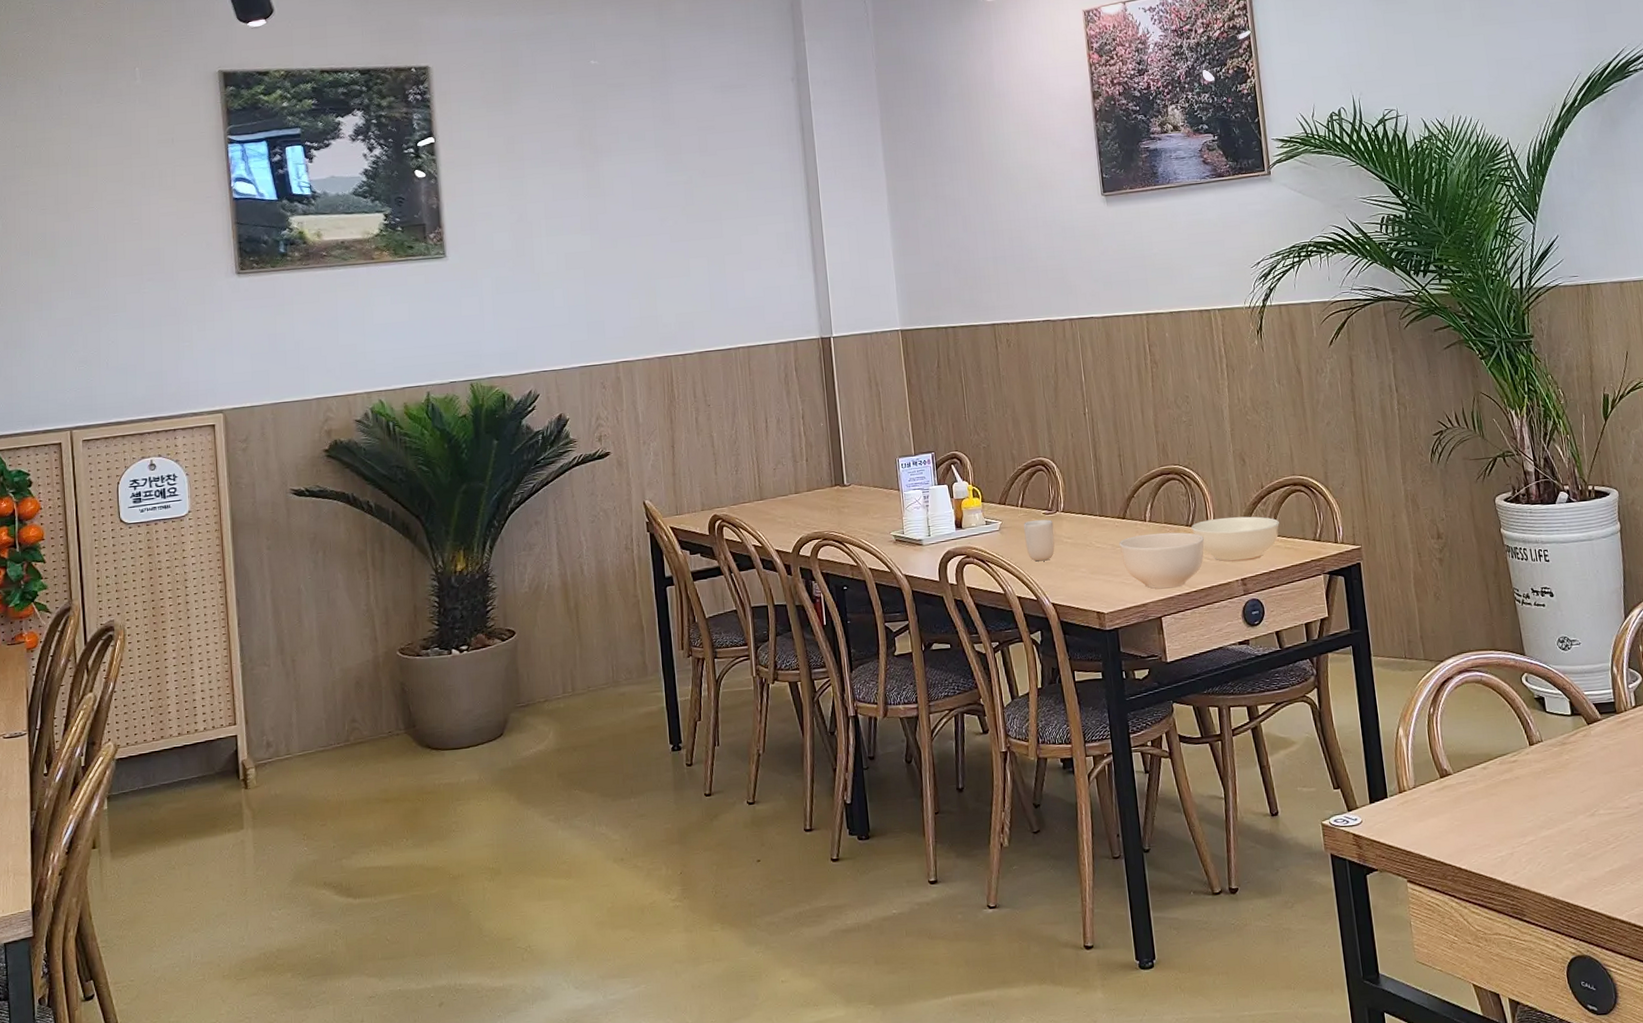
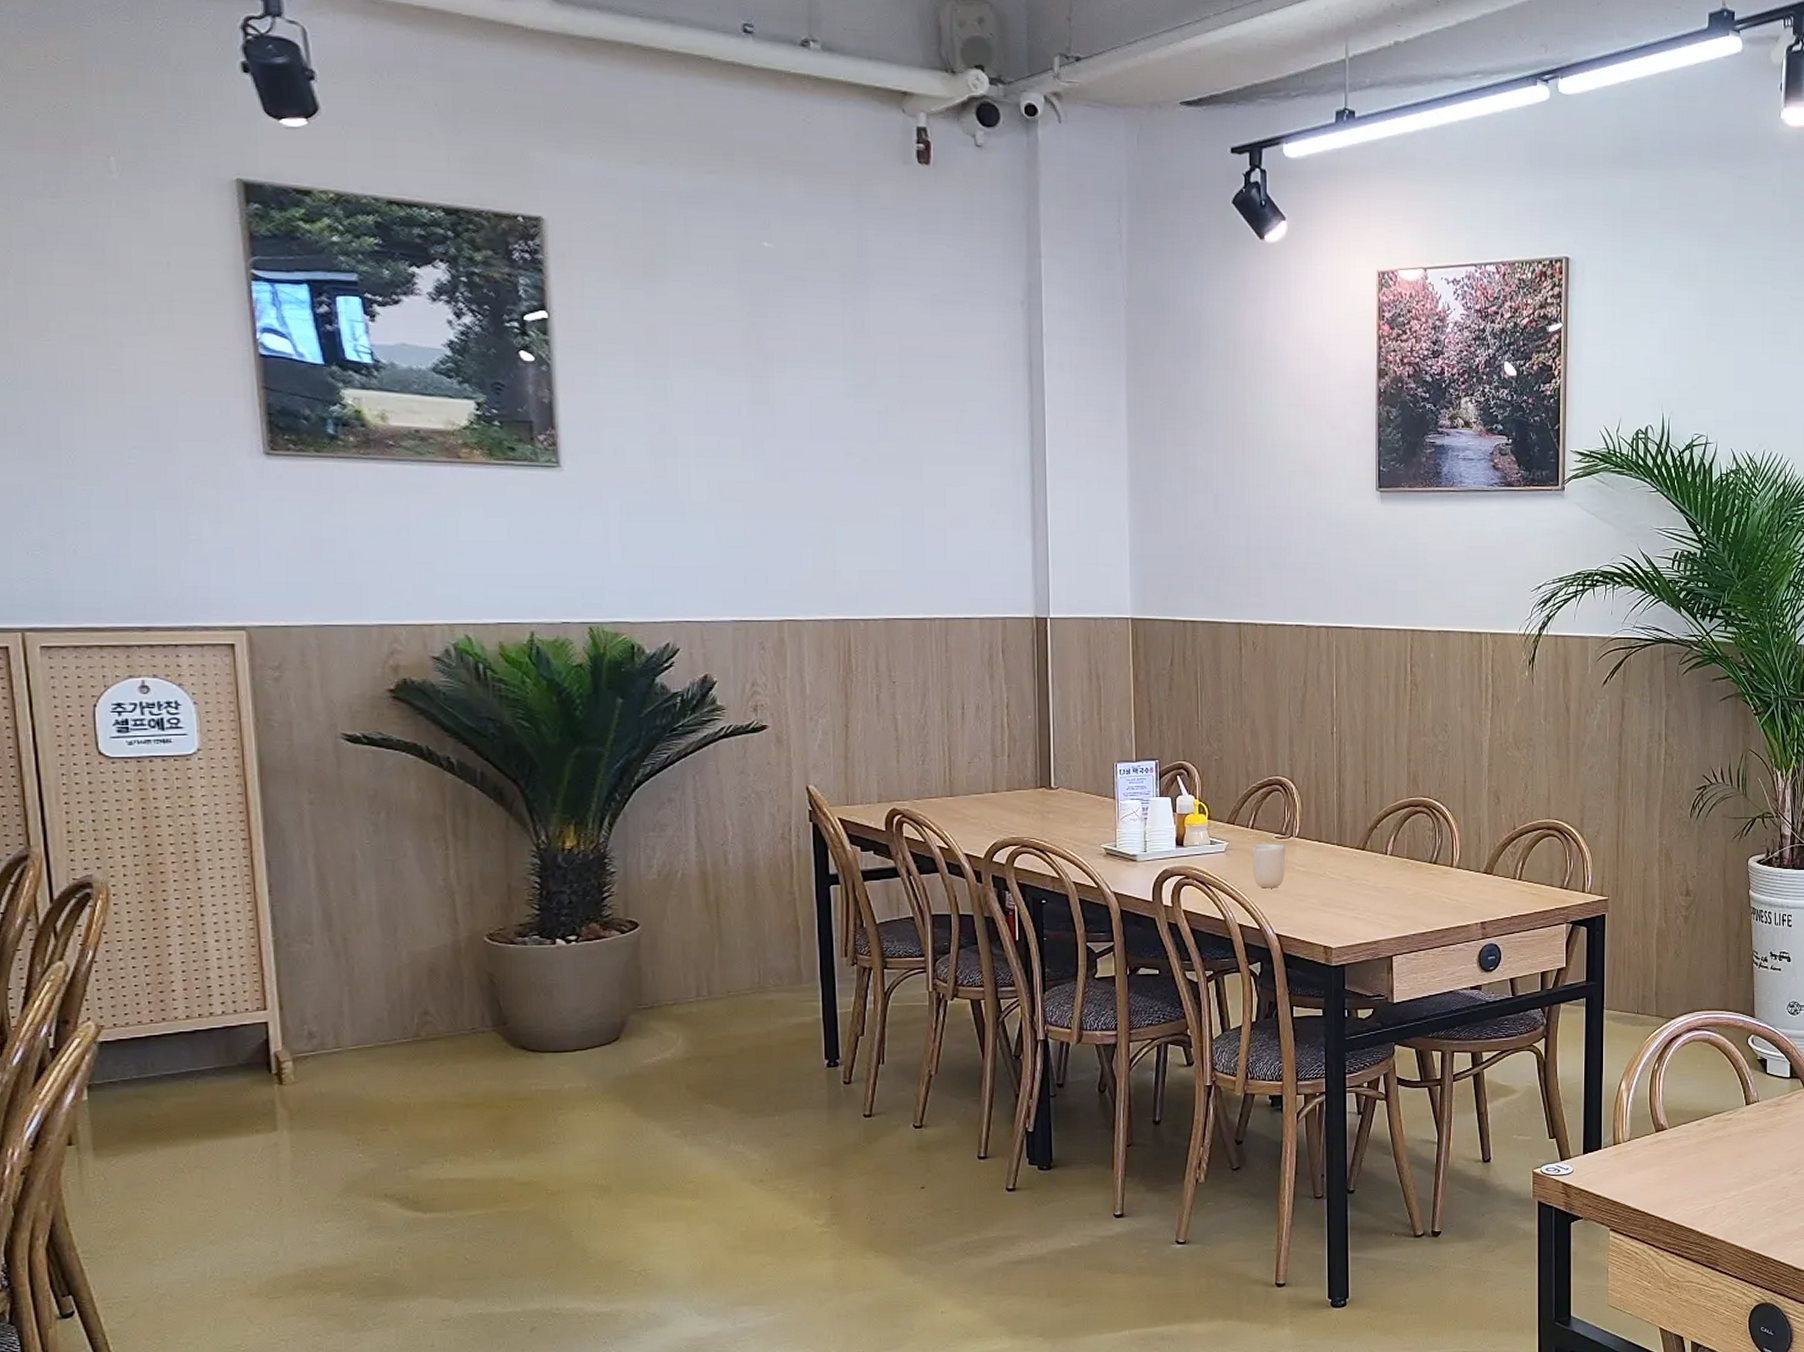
bowl: present [1119,532,1205,589] -> none [1355,867,1448,927]
bowl: present [1191,516,1280,562] -> none [1434,857,1529,904]

